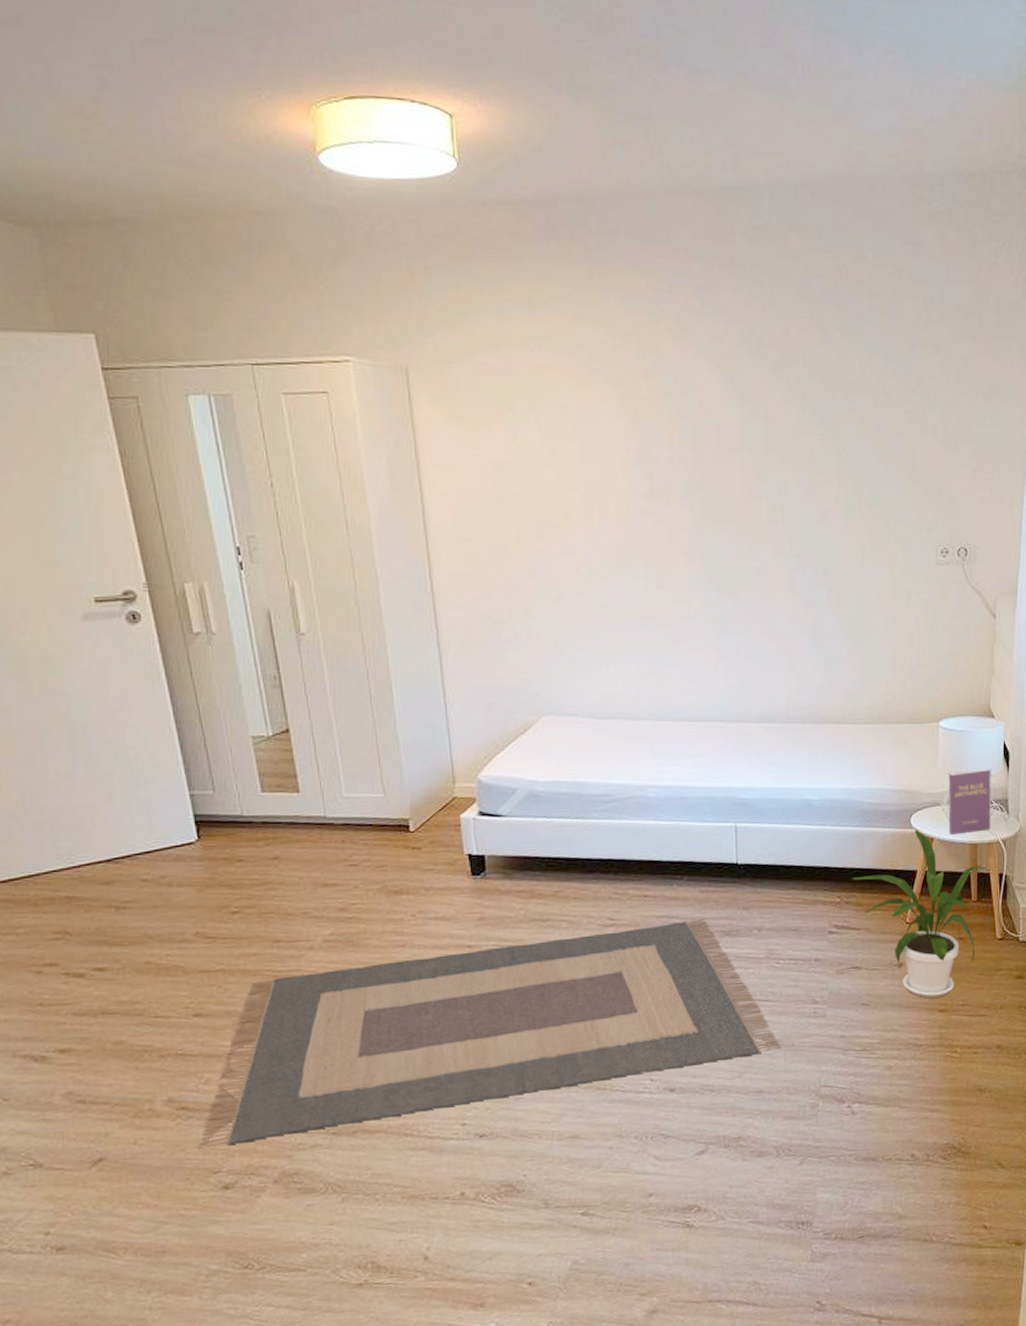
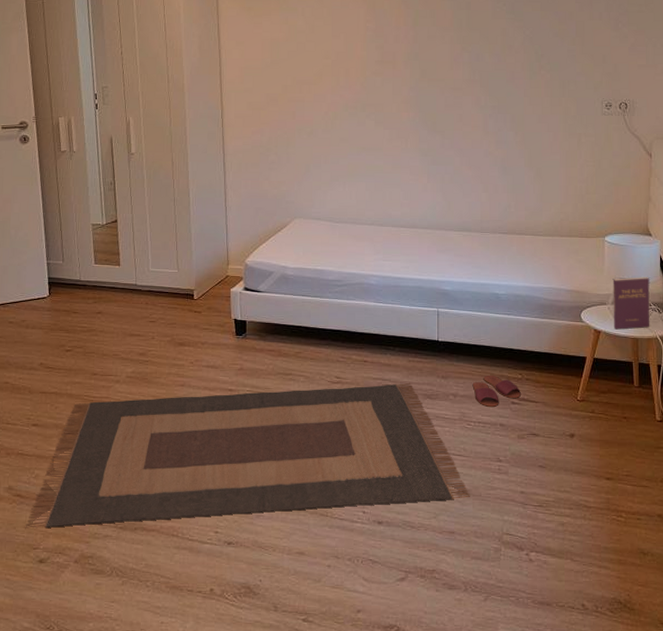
slippers: none [780,900,839,941] -> present [472,374,521,408]
house plant: present [852,828,986,998] -> none [532,322,647,467]

